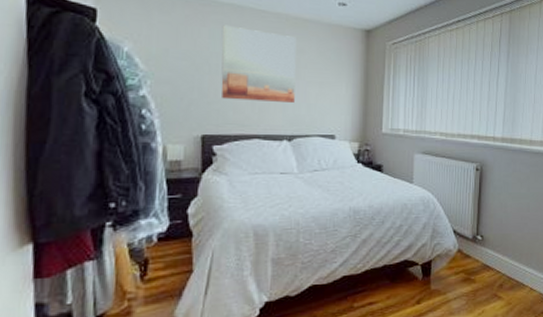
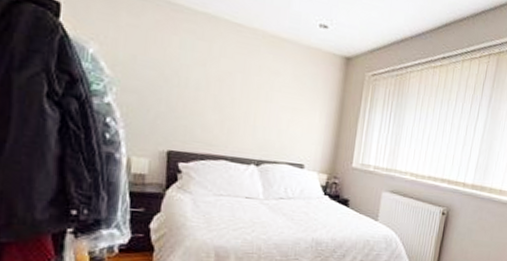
wall art: present [221,25,297,103] -> none [190,35,272,127]

